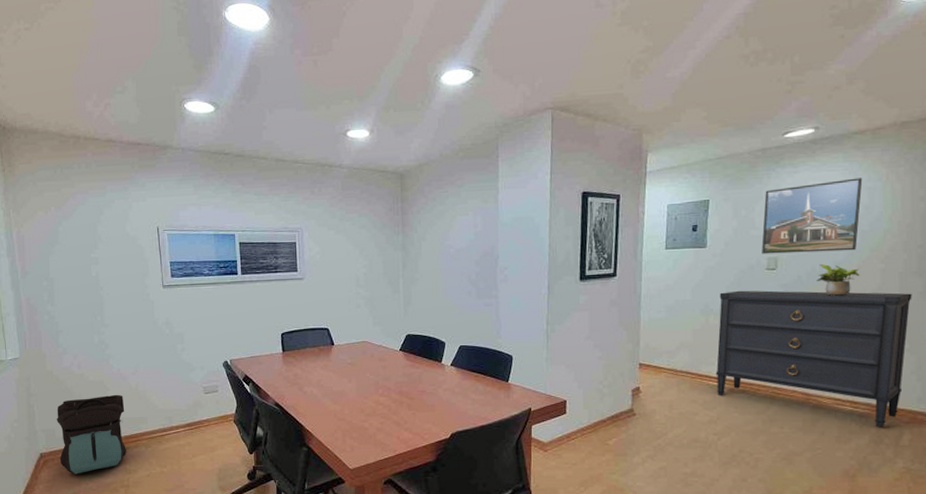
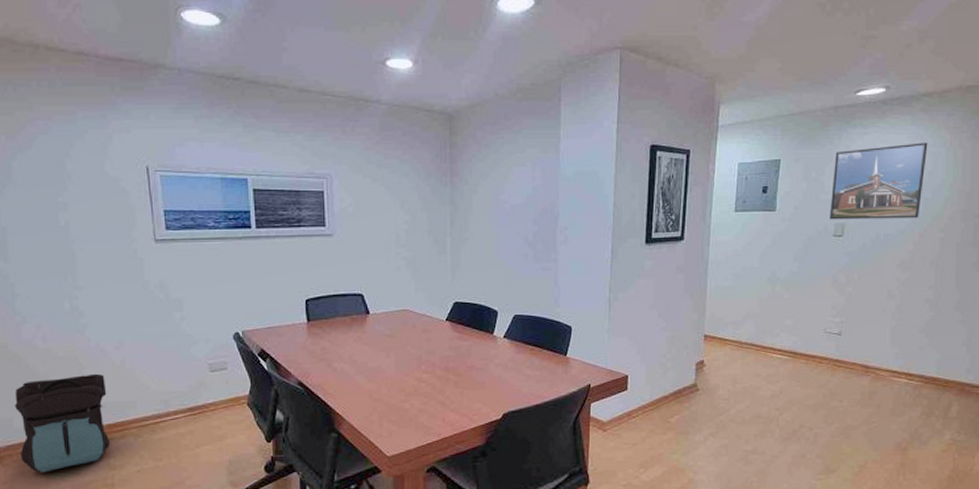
dresser: present [715,290,912,428] -> none [780,257,967,400]
potted plant: present [817,263,860,296] -> none [880,231,921,265]

